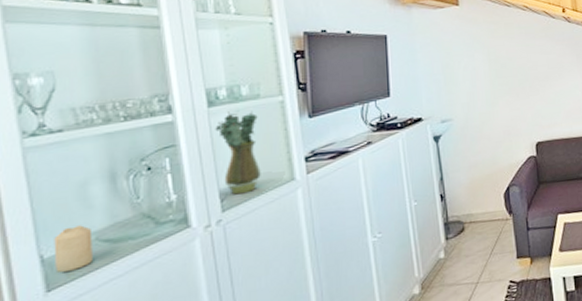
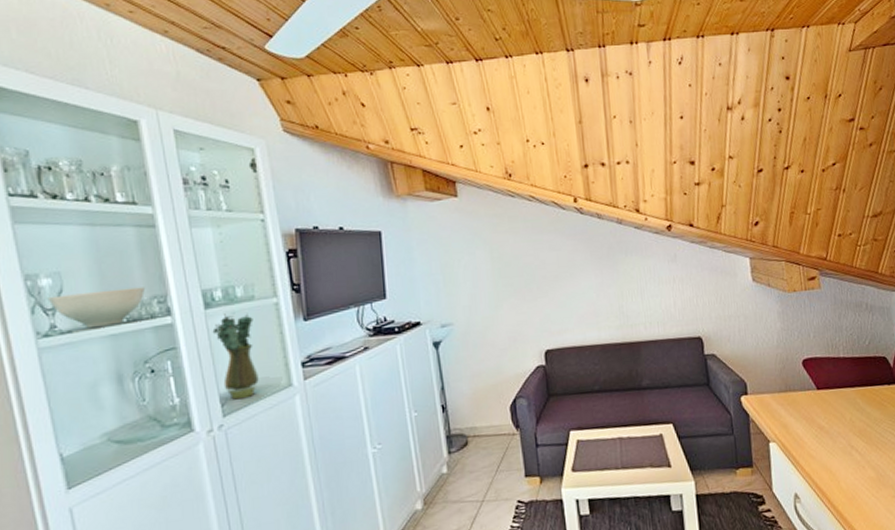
bowl: none [37,86,147,128] -> present [47,287,146,329]
candle: present [54,225,93,274] -> none [71,425,106,472]

